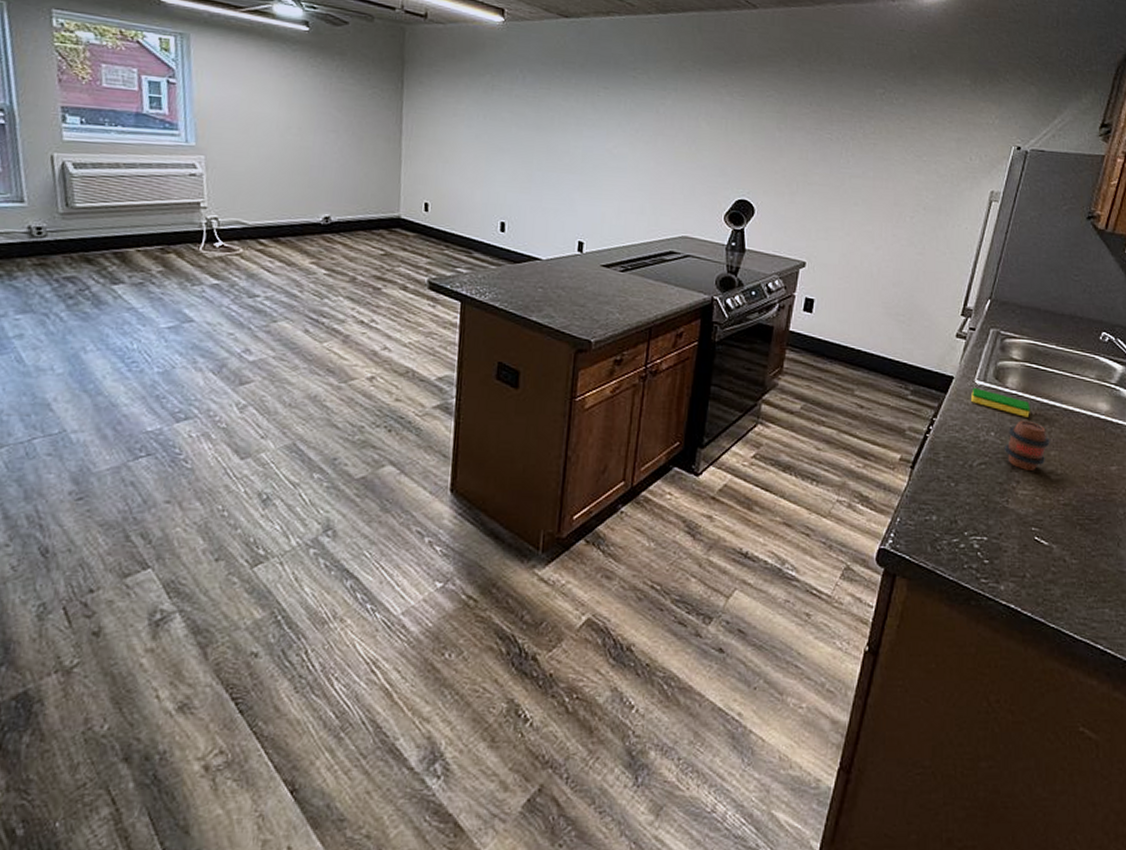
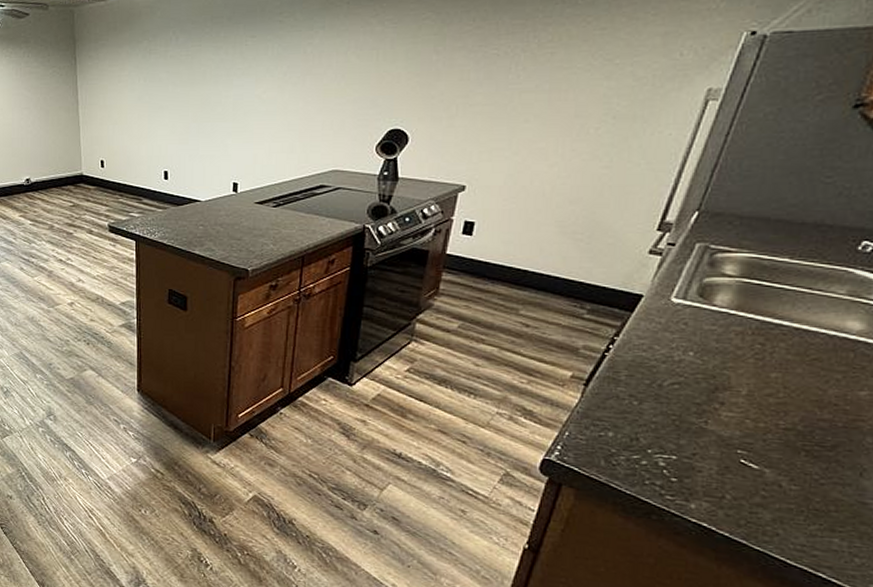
dish sponge: present [971,387,1030,417] -> none [665,305,746,337]
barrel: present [1005,420,1050,472] -> none [707,339,771,394]

